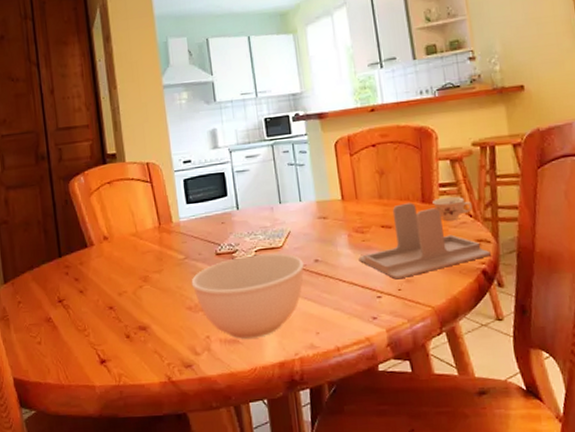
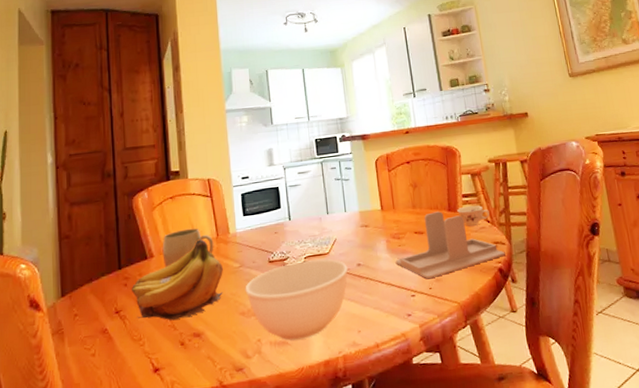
fruit: none [72,228,168,312] -> present [131,239,223,321]
mug: none [102,215,157,258] -> present [162,228,214,268]

